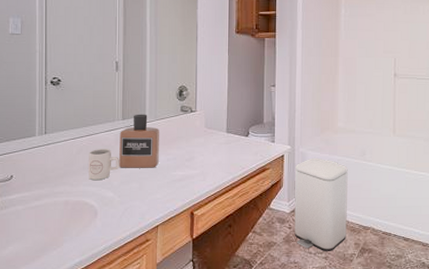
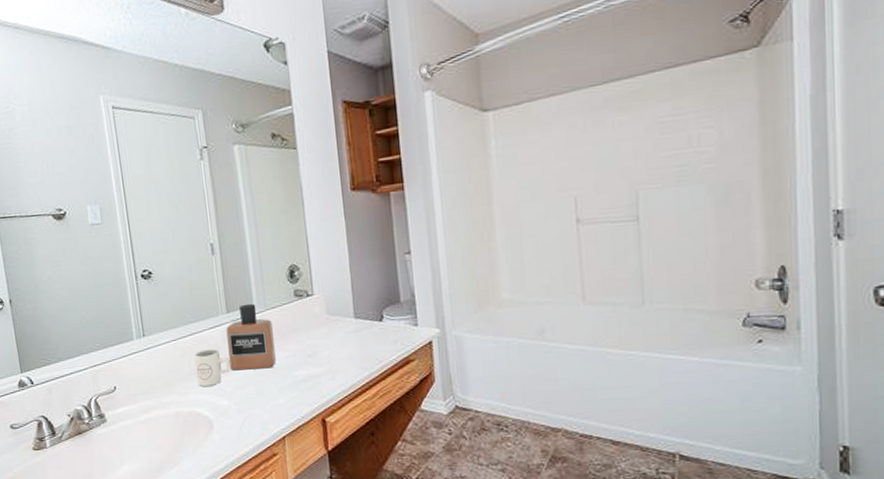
pedal bin: present [294,158,348,251] -> none [449,341,529,462]

